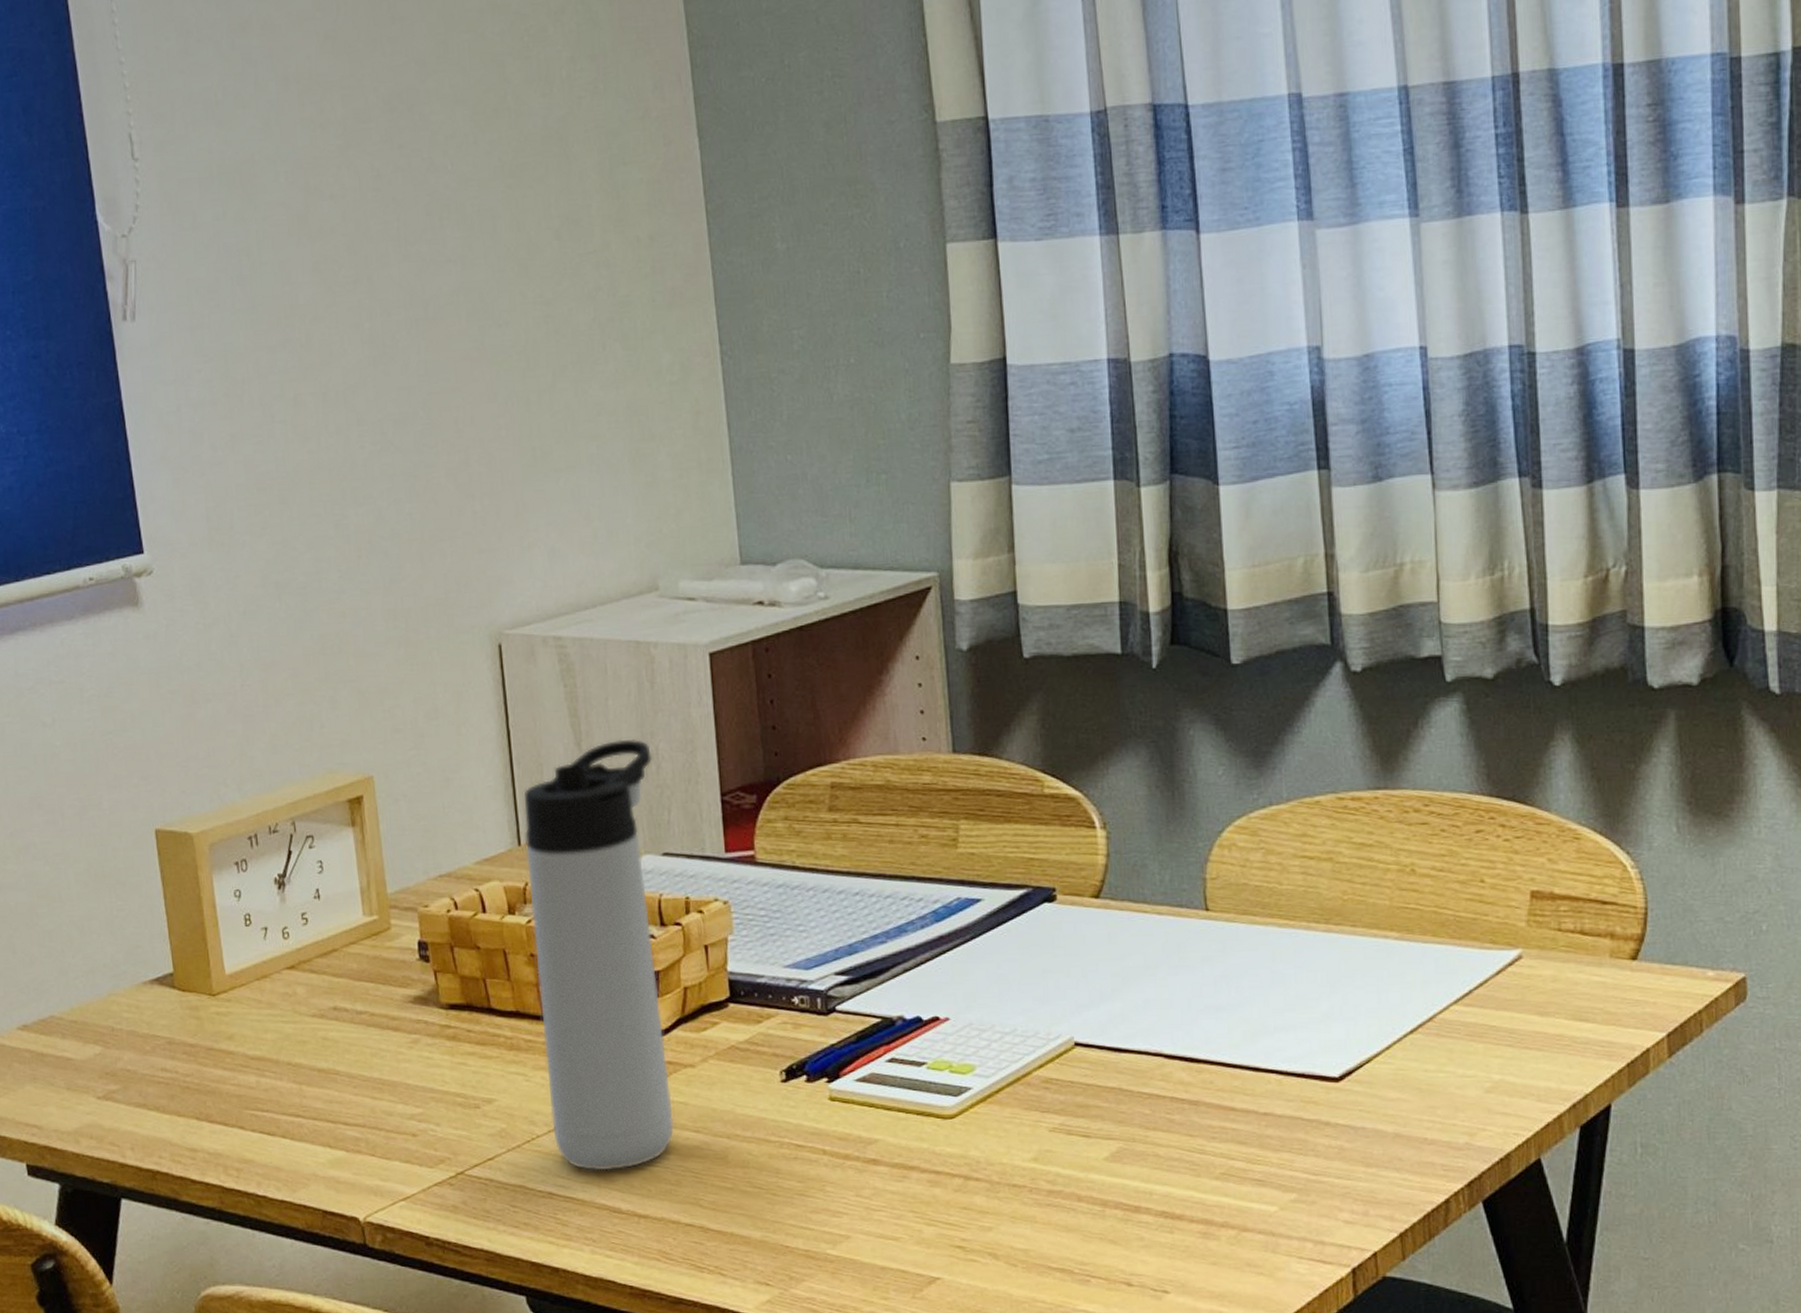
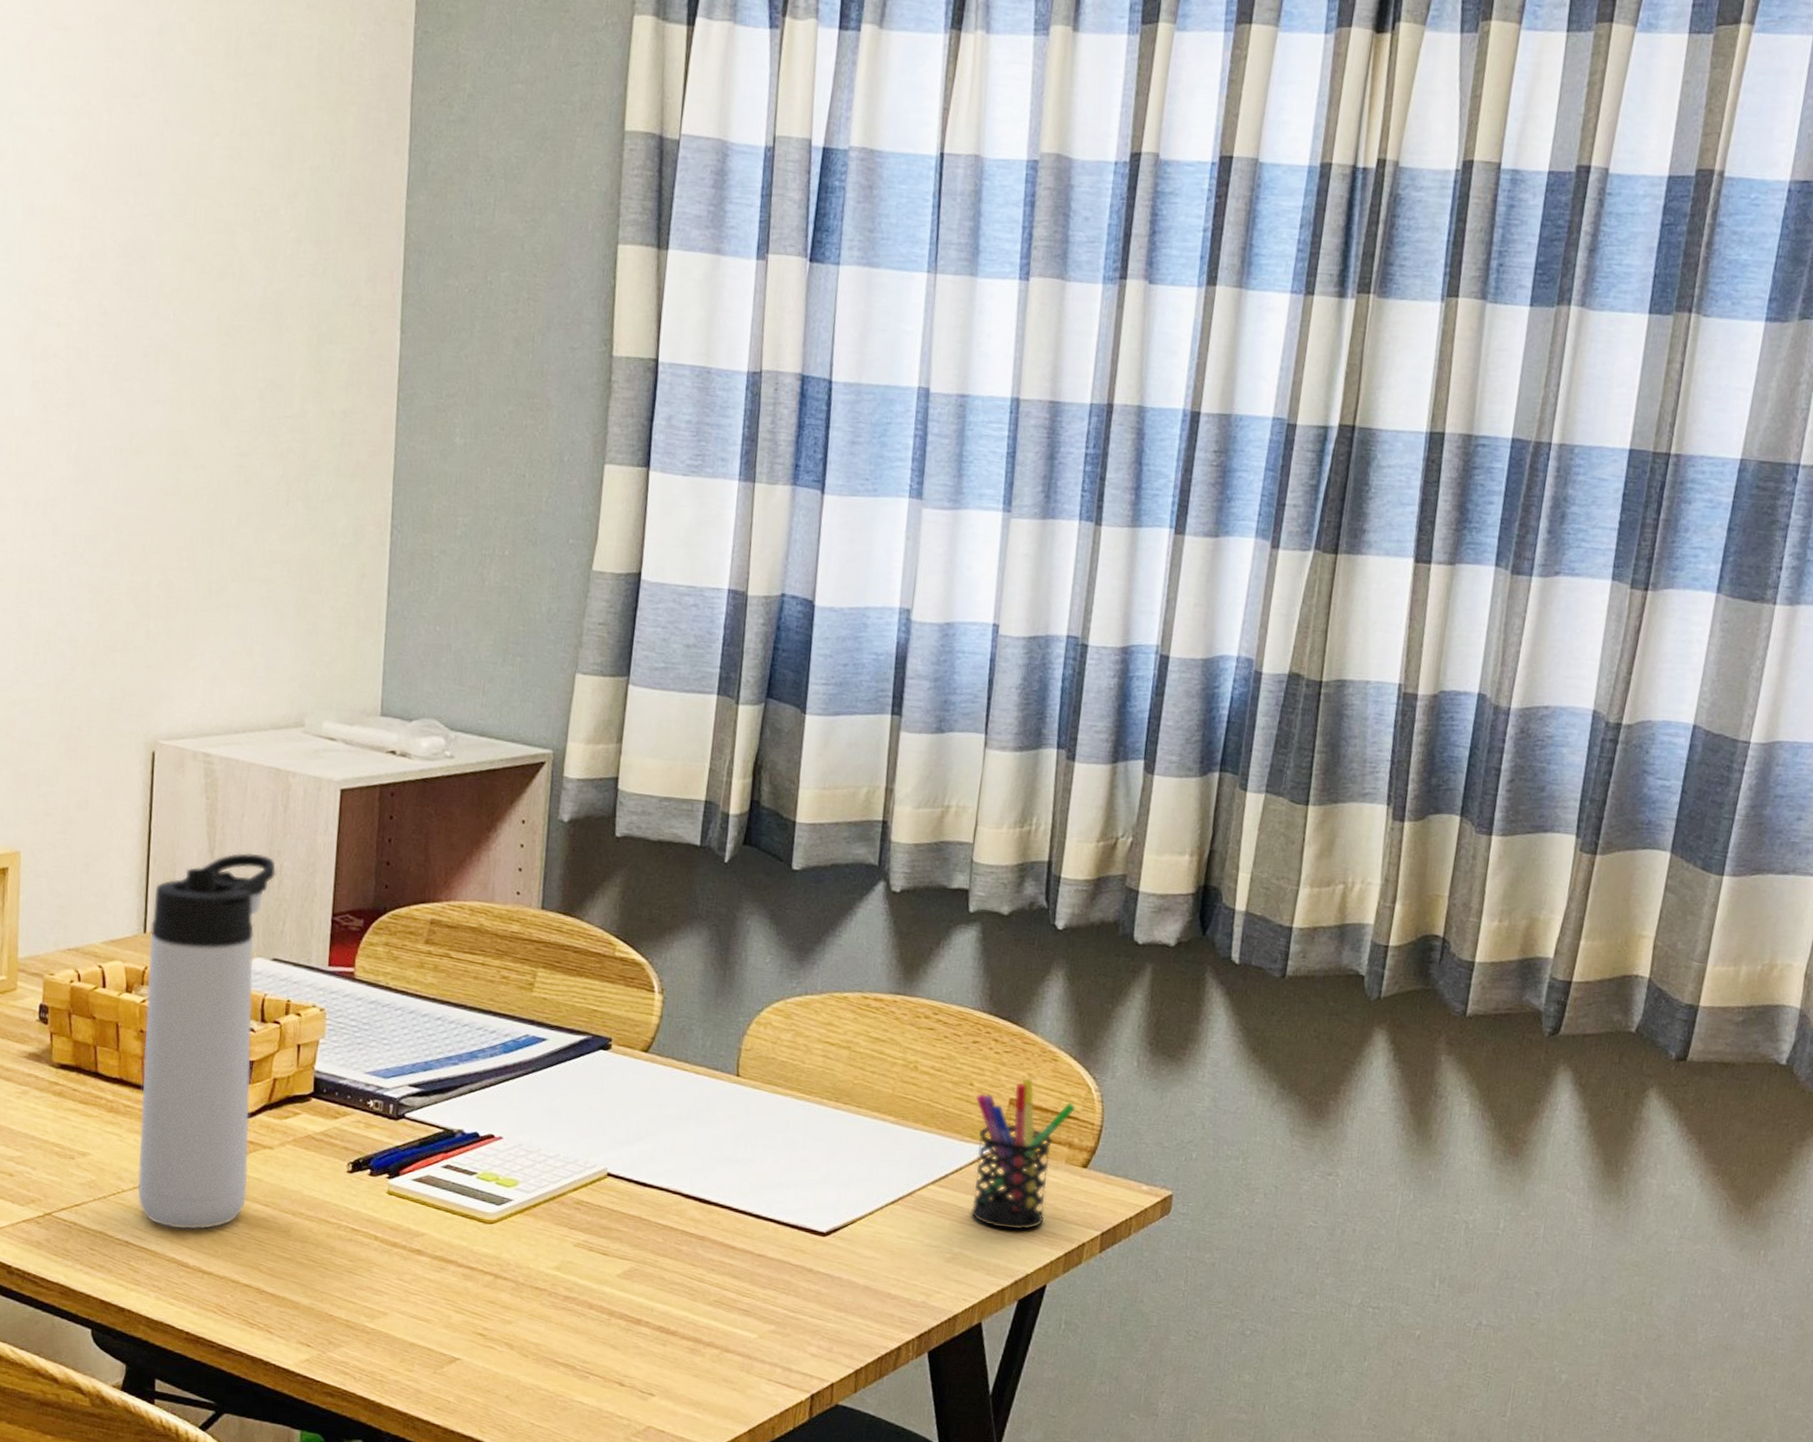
pen holder: none [1489,863,1612,1044] -> present [970,1077,1076,1230]

